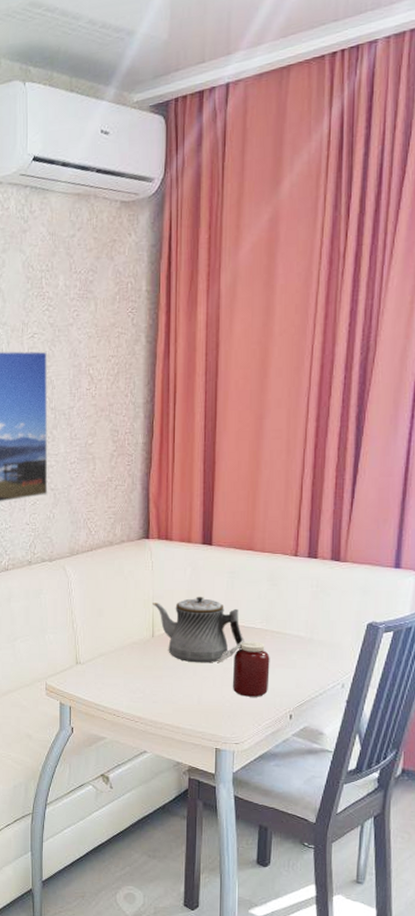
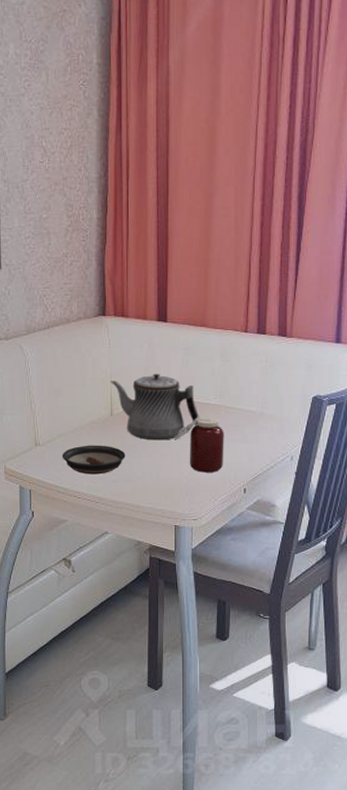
saucer: none [102,665,166,695] -> present [62,445,126,475]

